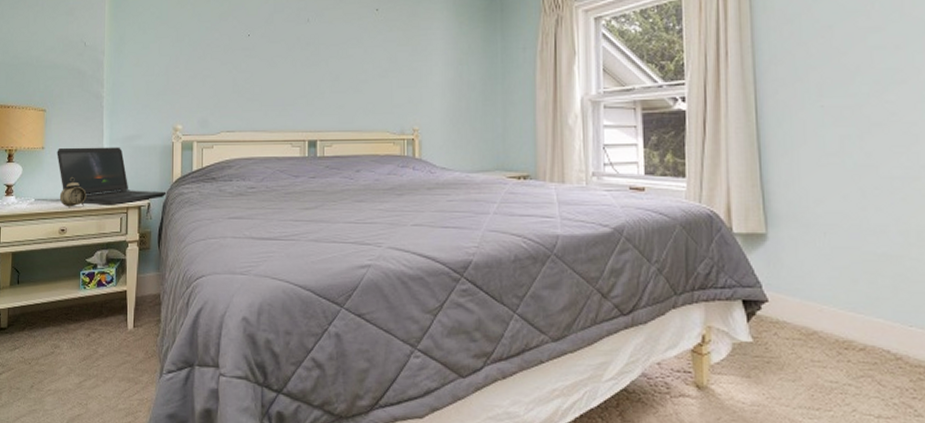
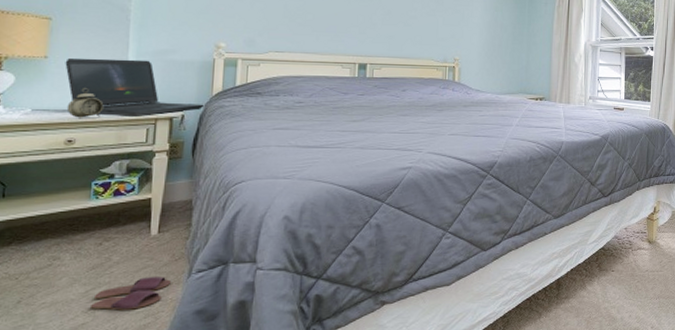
slippers: none [83,373,145,406] -> present [89,277,170,310]

